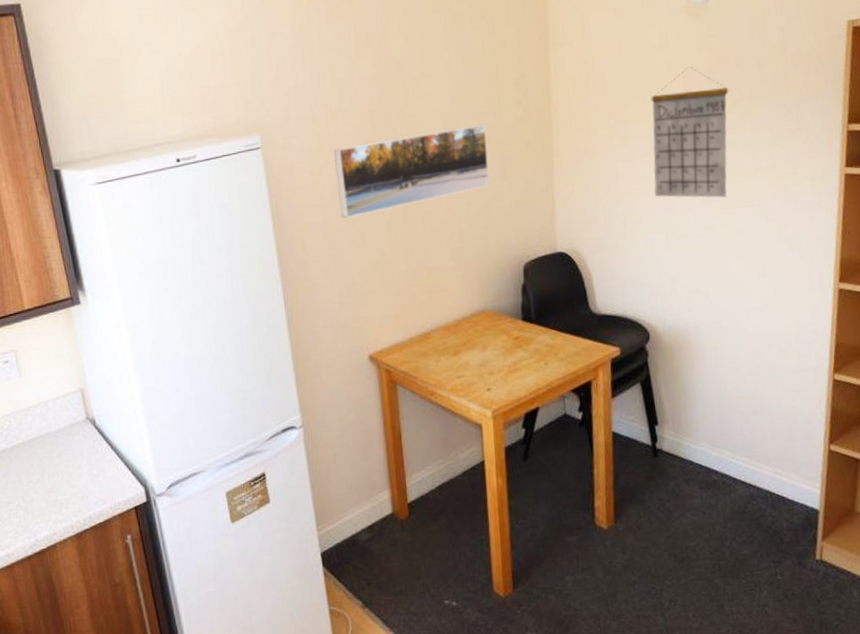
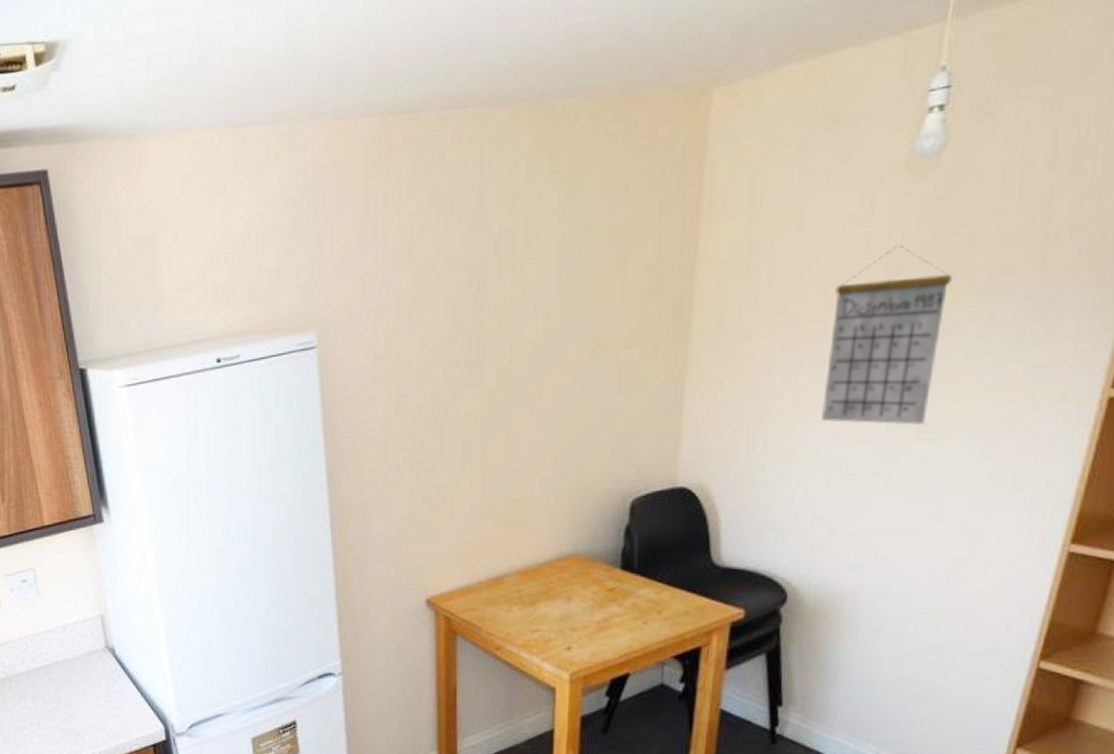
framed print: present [334,124,490,218] -> none [405,321,601,435]

